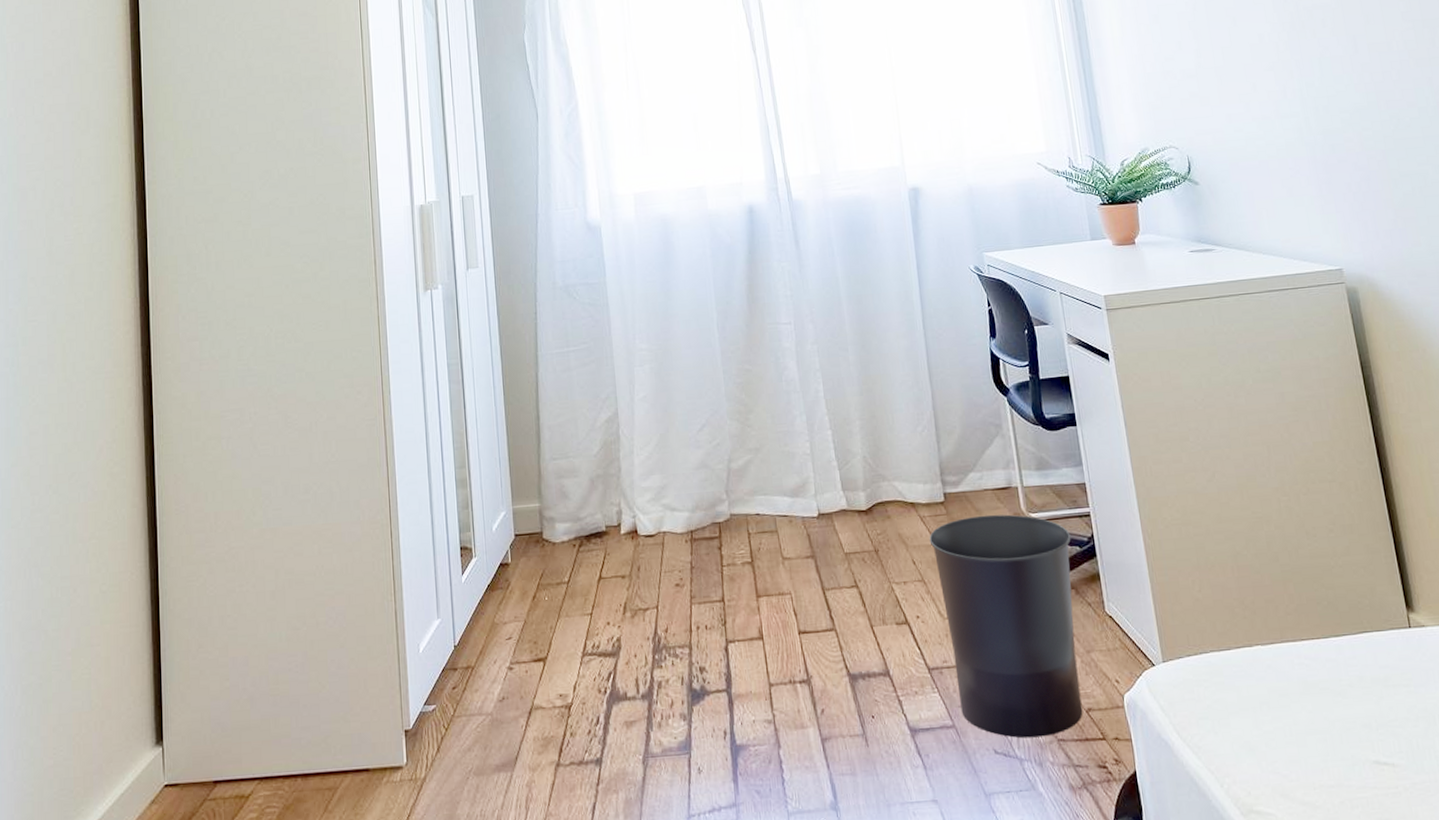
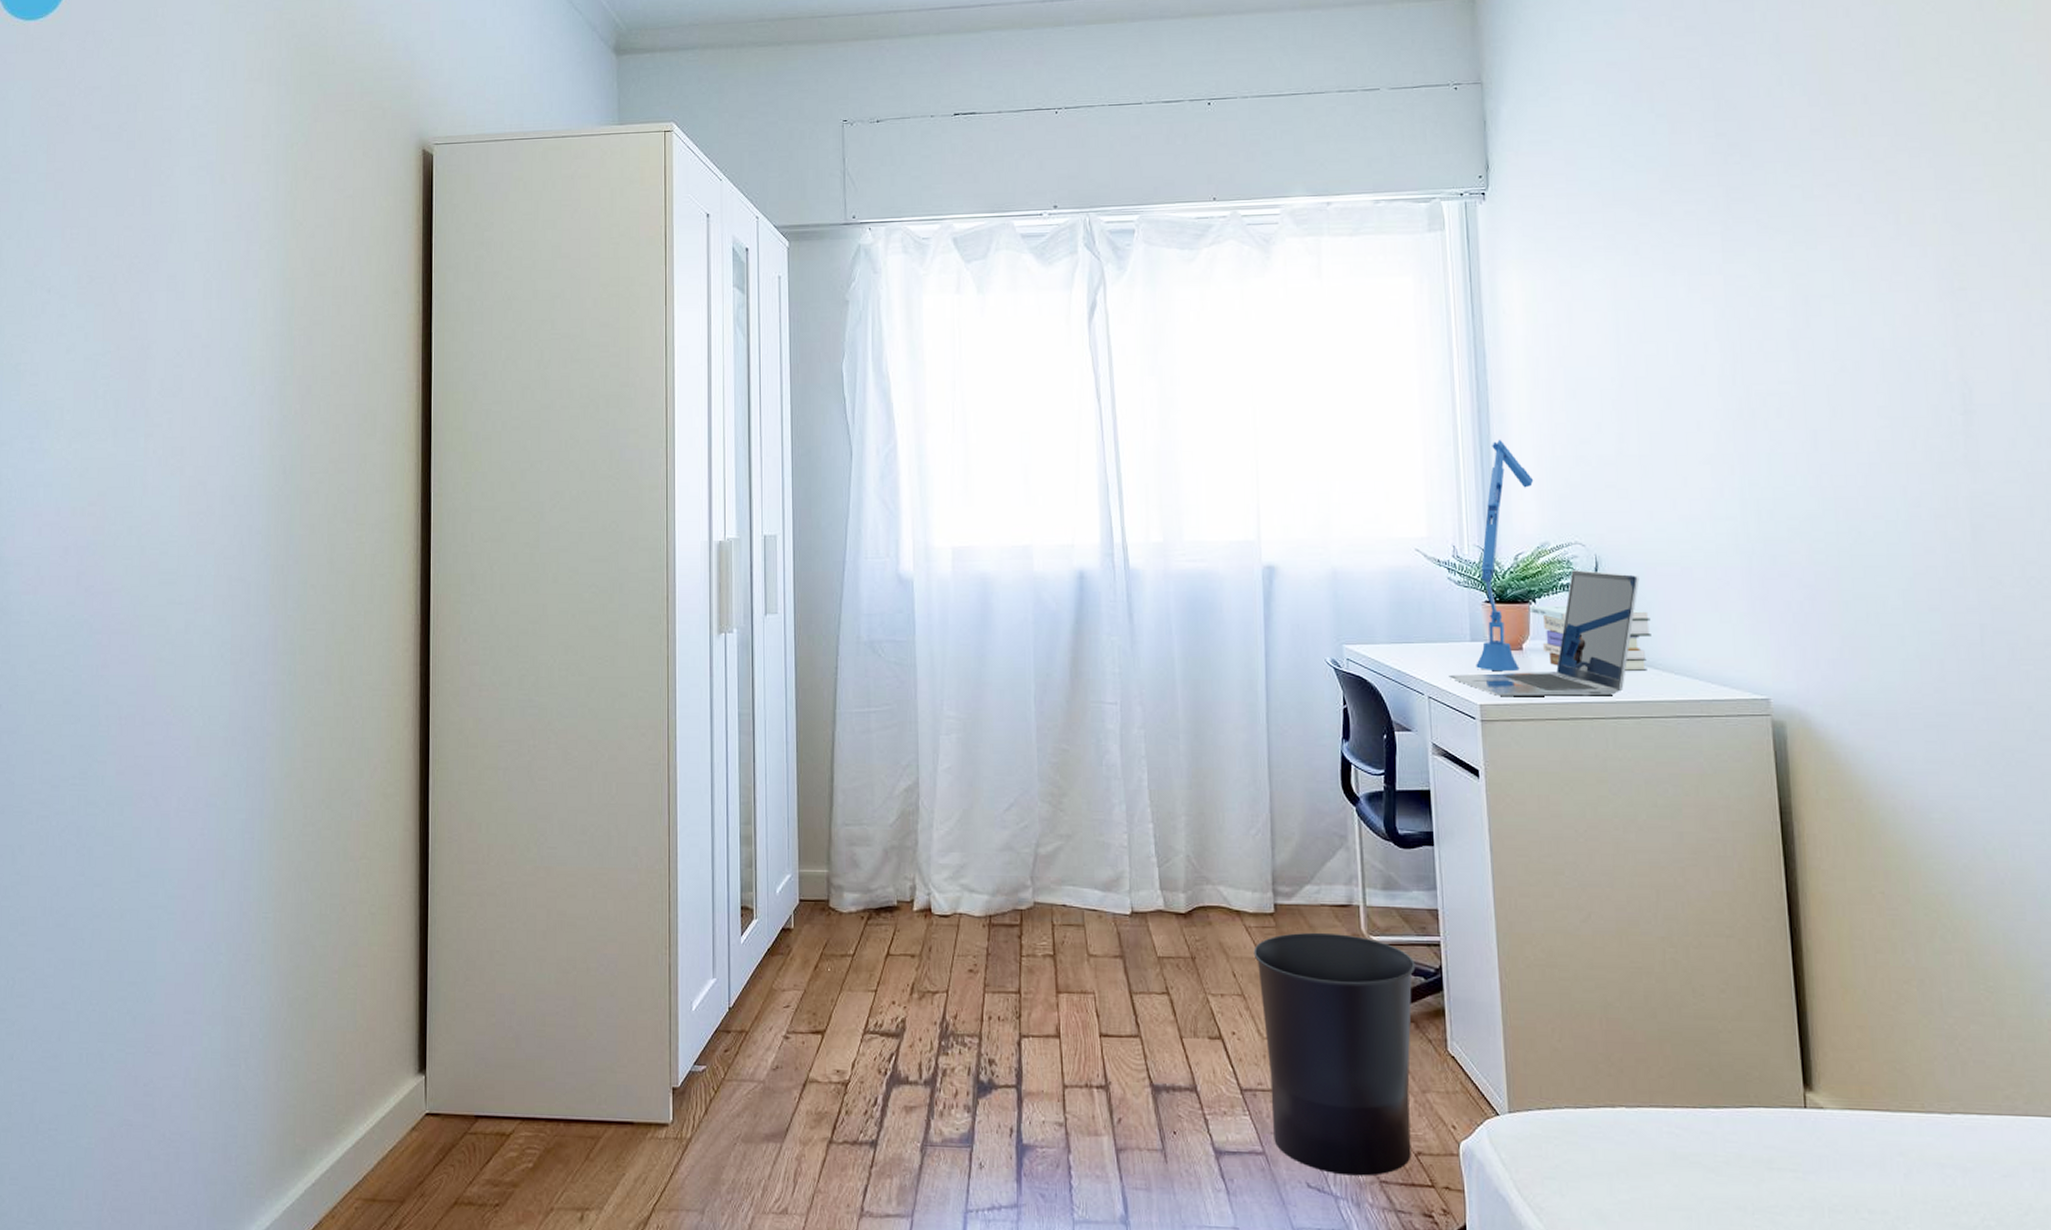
laptop: none [1075,170,1226,287] -> present [1449,570,1639,697]
desk lamp: none [1093,61,1135,265] -> present [1476,439,1534,672]
books: none [1138,200,1240,256] -> present [1530,605,1651,672]

